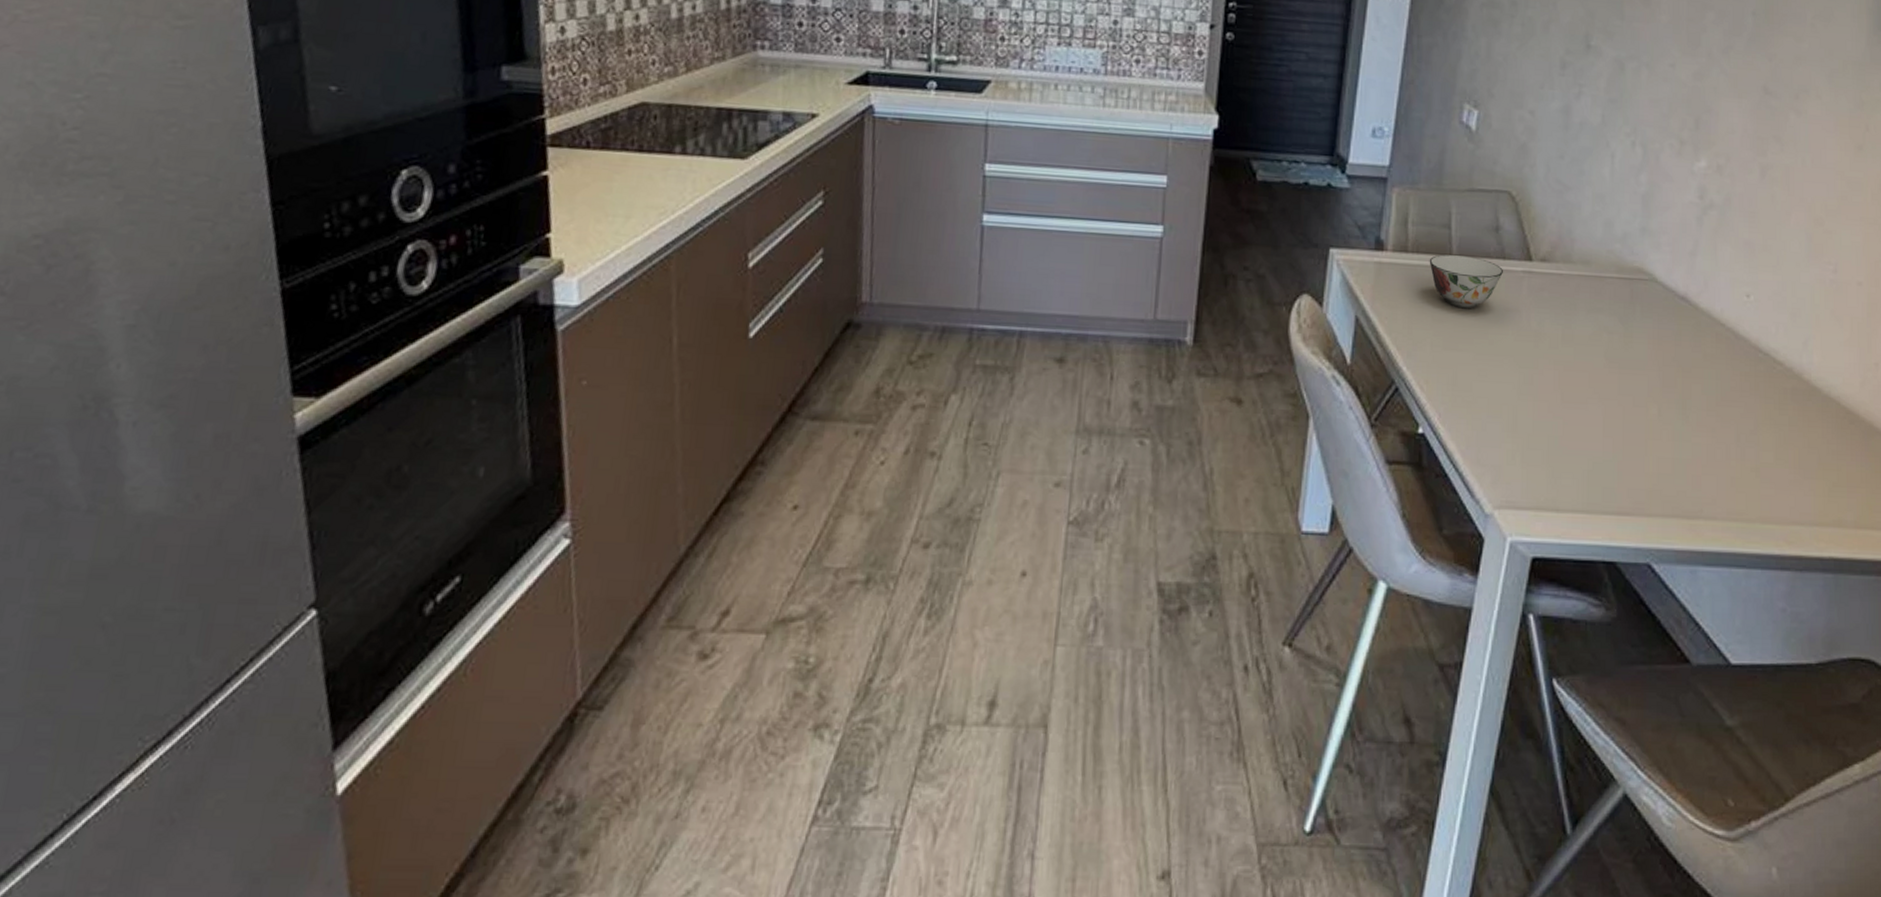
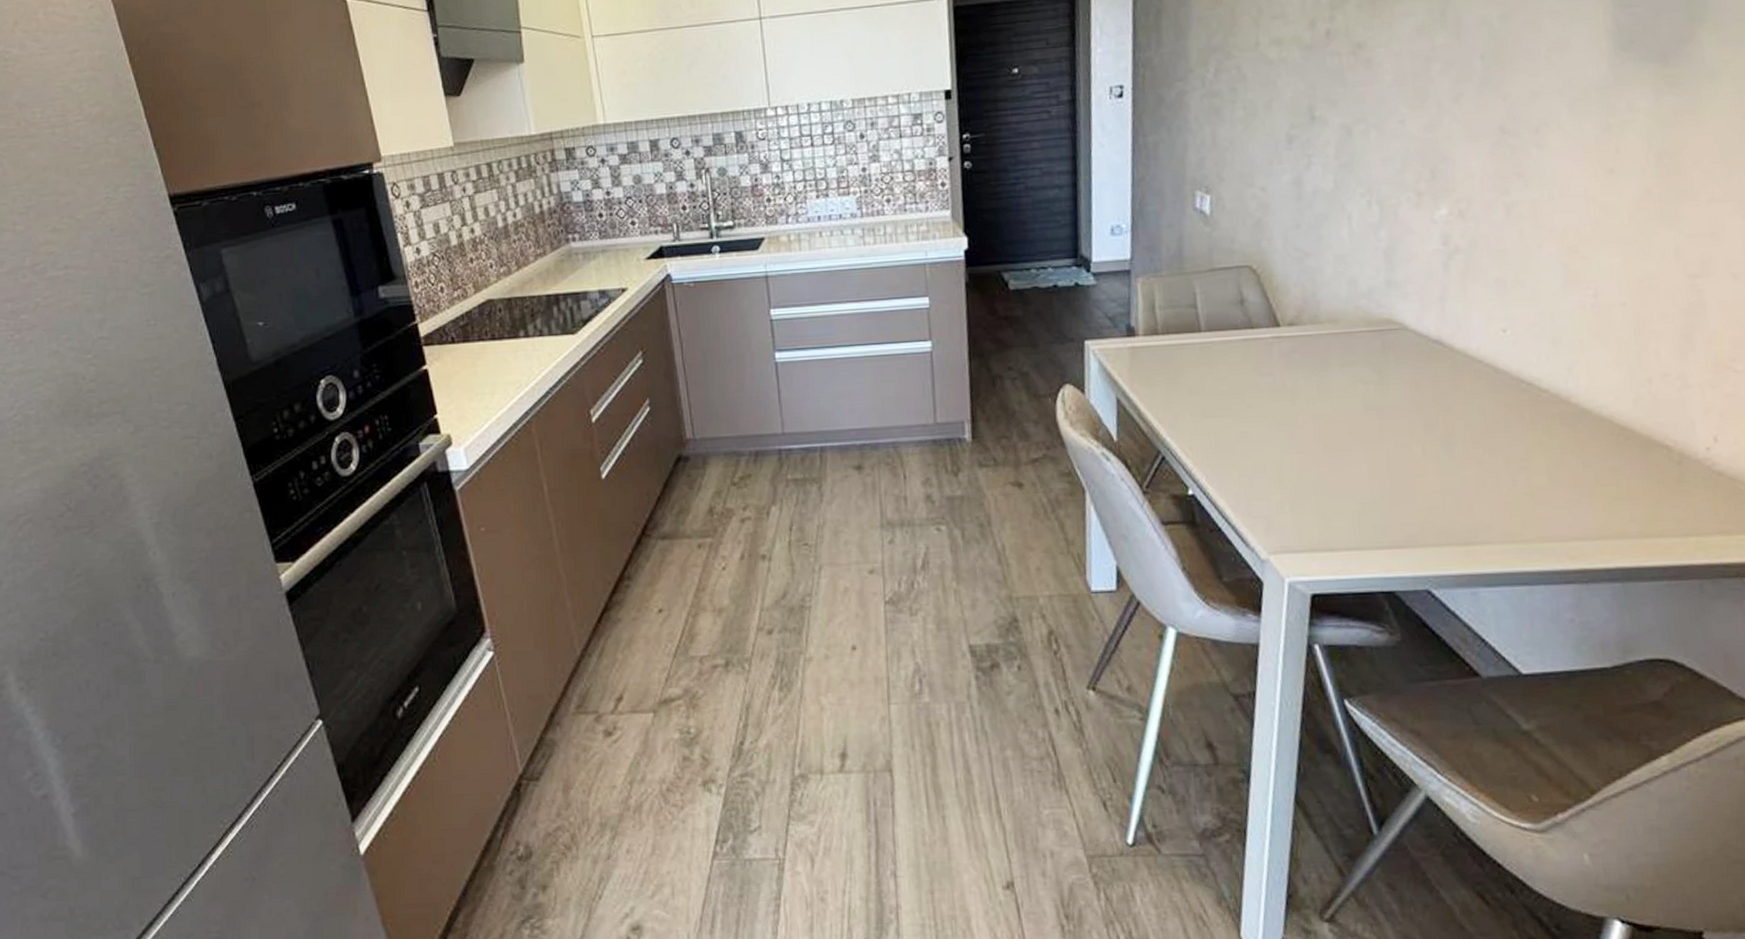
soup bowl: present [1429,254,1503,308] -> none [1179,330,1253,378]

